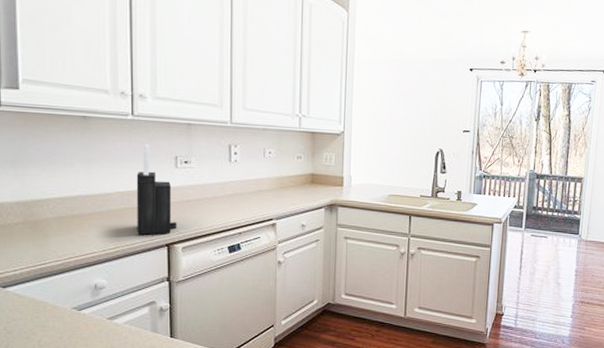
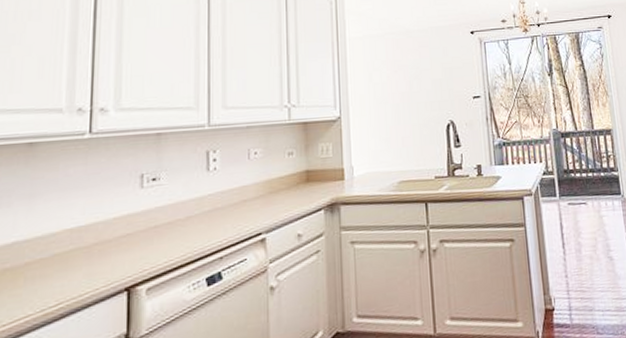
knife block: present [136,143,177,235] -> none [87,164,141,281]

